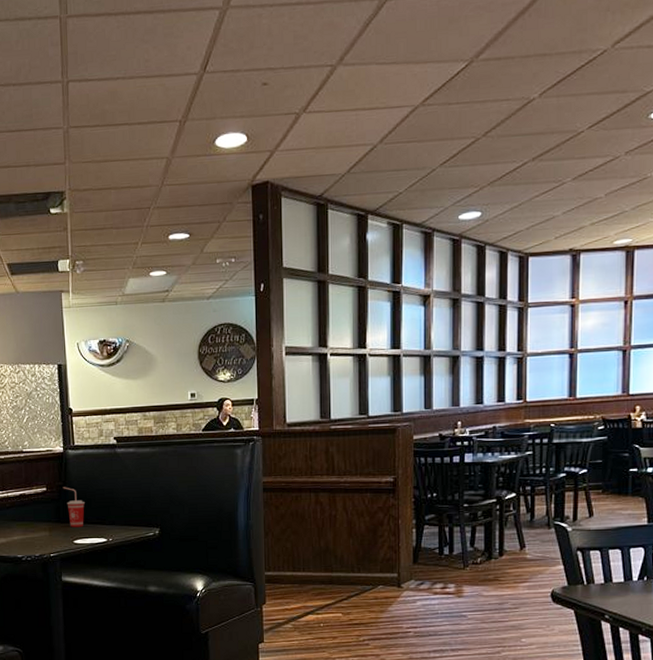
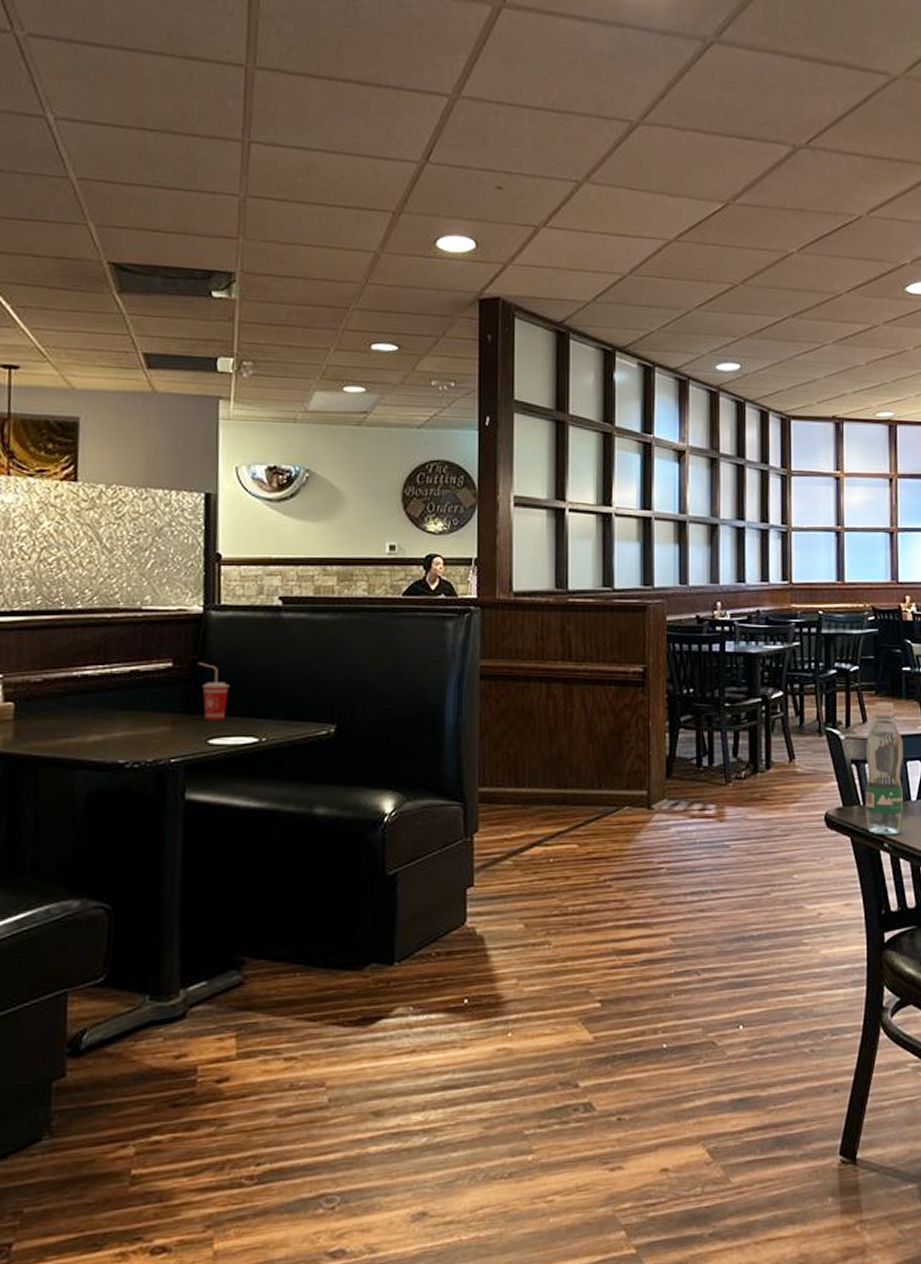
bottle: none [588,498,627,609] -> present [864,701,904,835]

